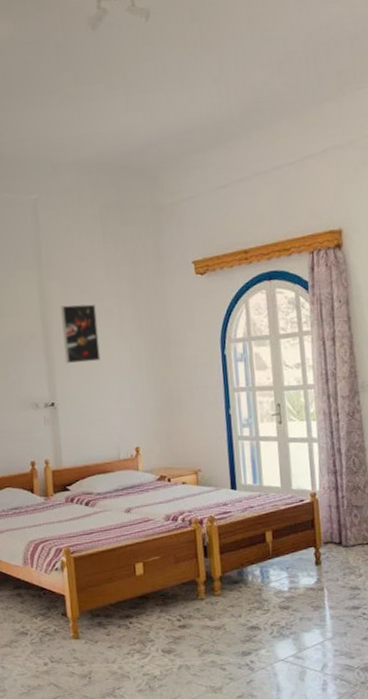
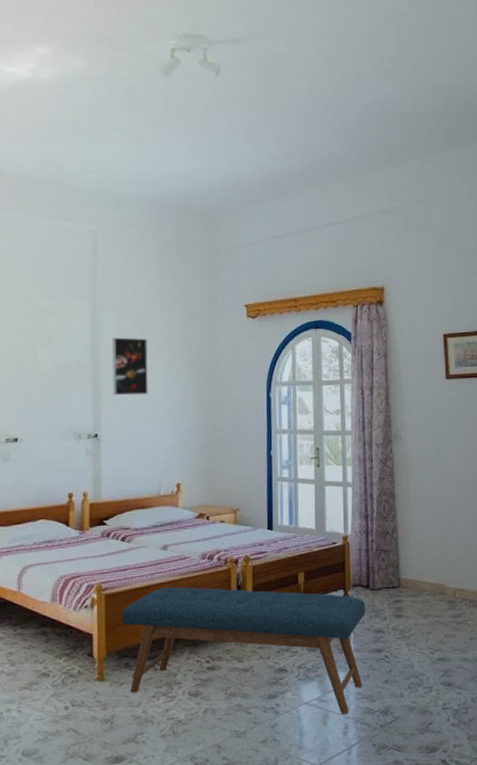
bench: none [91,548,340,671] -> present [122,586,365,714]

